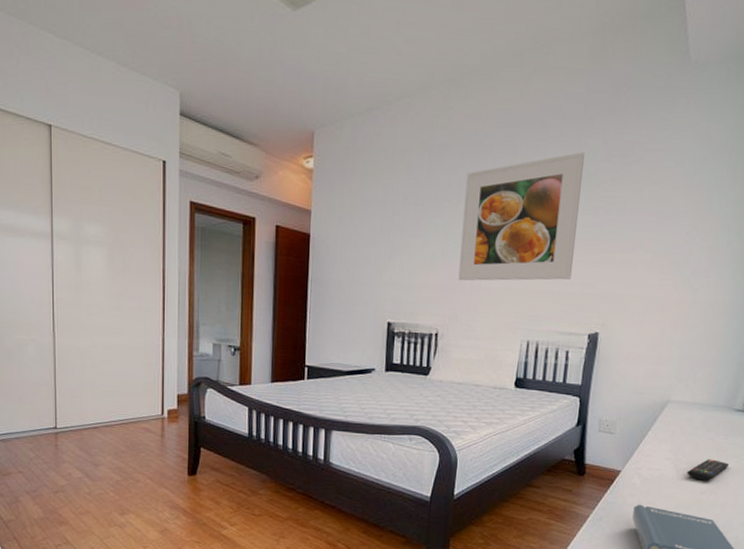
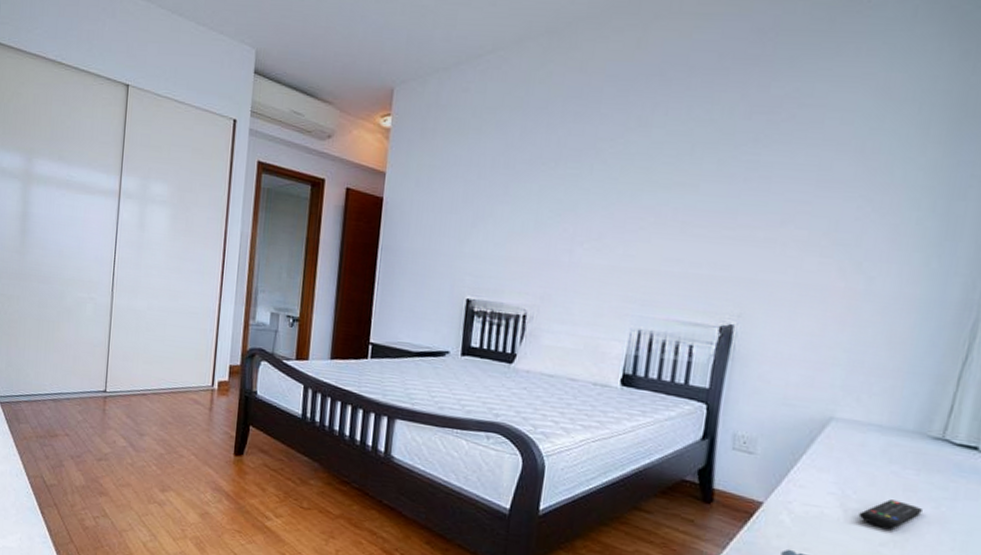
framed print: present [458,152,586,281] -> none [553,108,719,260]

